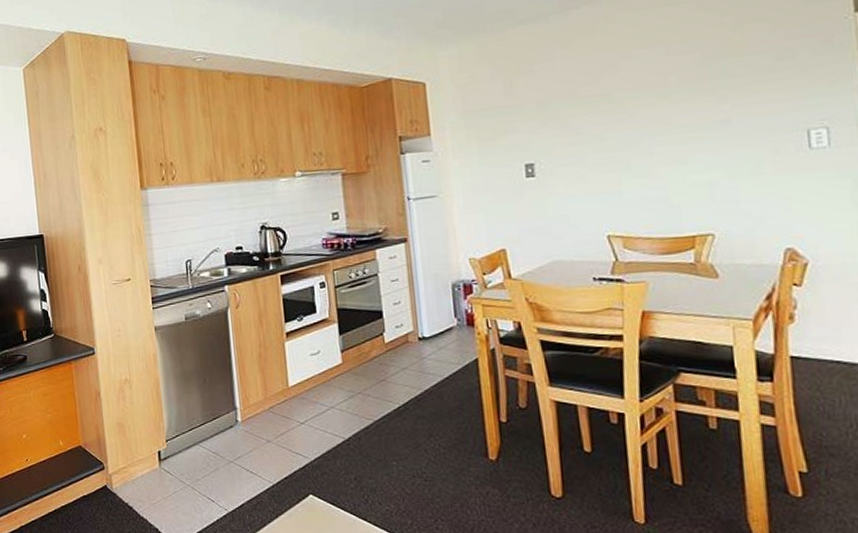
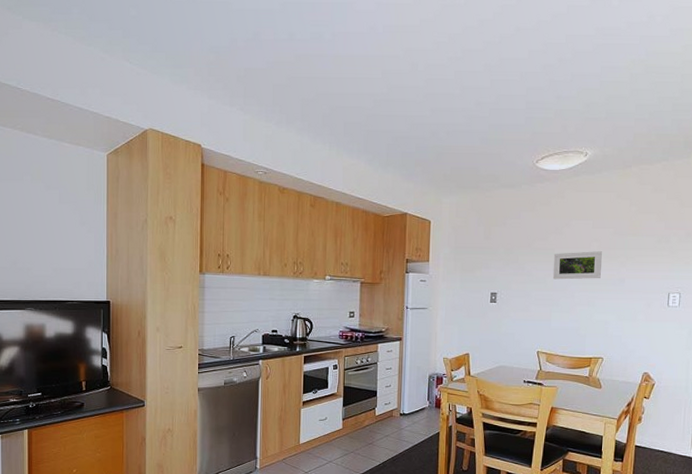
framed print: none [611,86,691,135] -> present [552,251,602,280]

